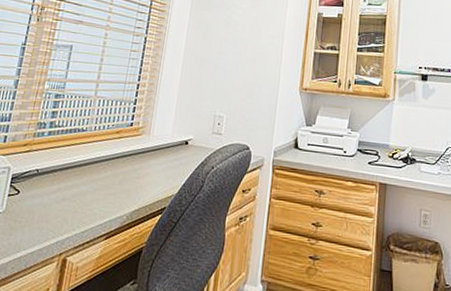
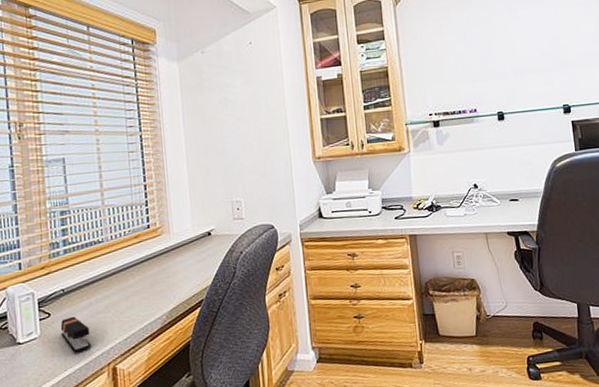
stapler: none [23,198,52,236] -> present [60,316,92,353]

